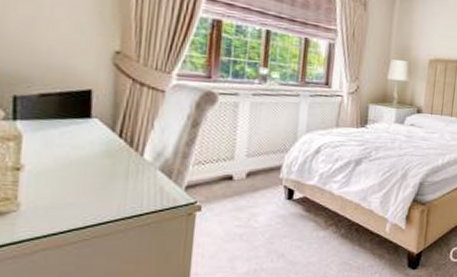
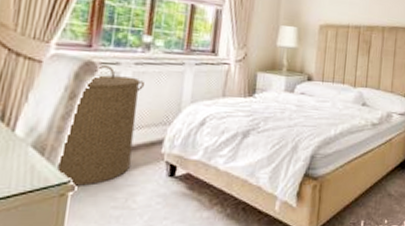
laundry hamper: none [186,96,263,207] -> present [59,65,146,186]

